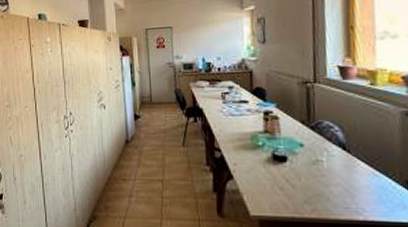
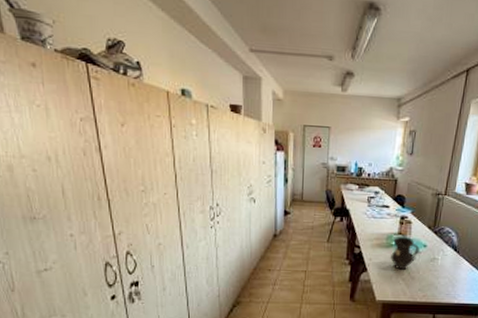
pitcher: none [258,136,295,176] -> present [391,237,420,270]

